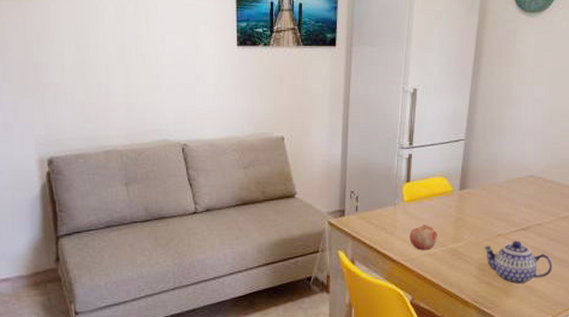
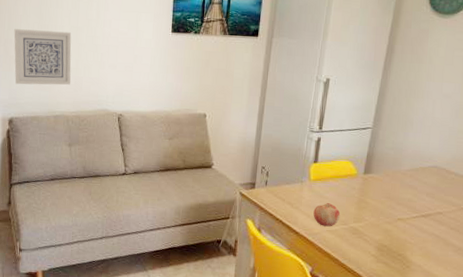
wall art: none [45,50,121,117] -> present [14,29,72,85]
teapot: present [484,240,553,283] -> none [383,225,451,267]

